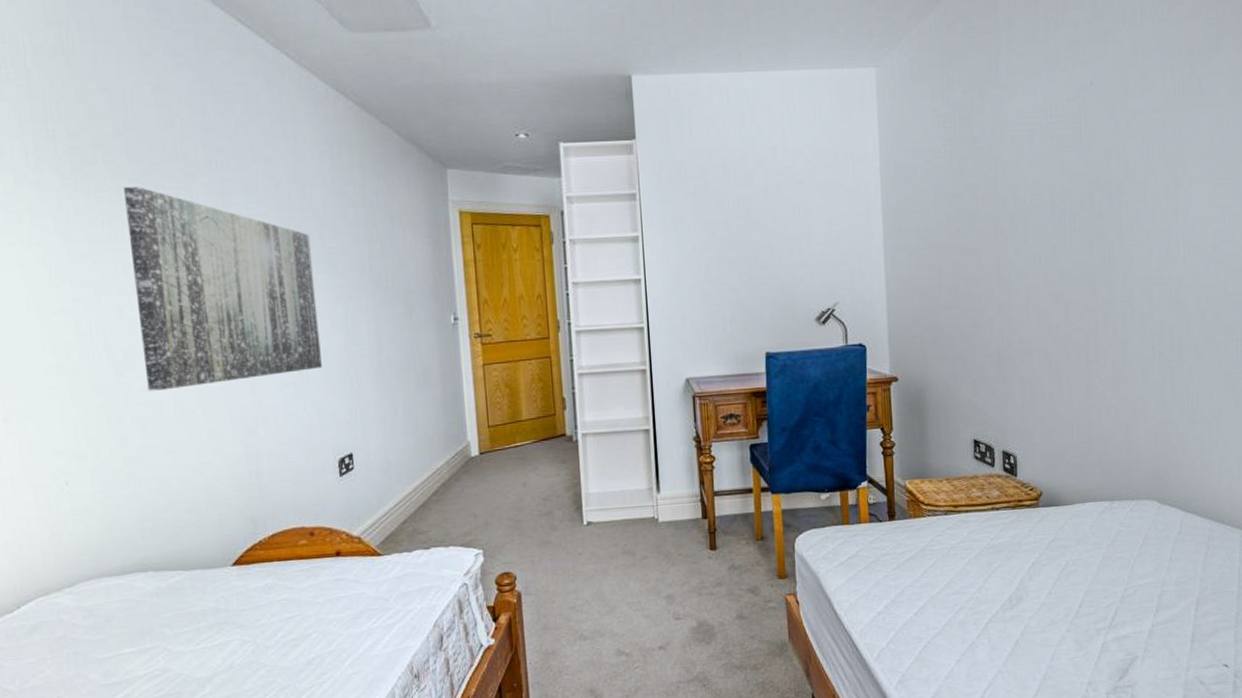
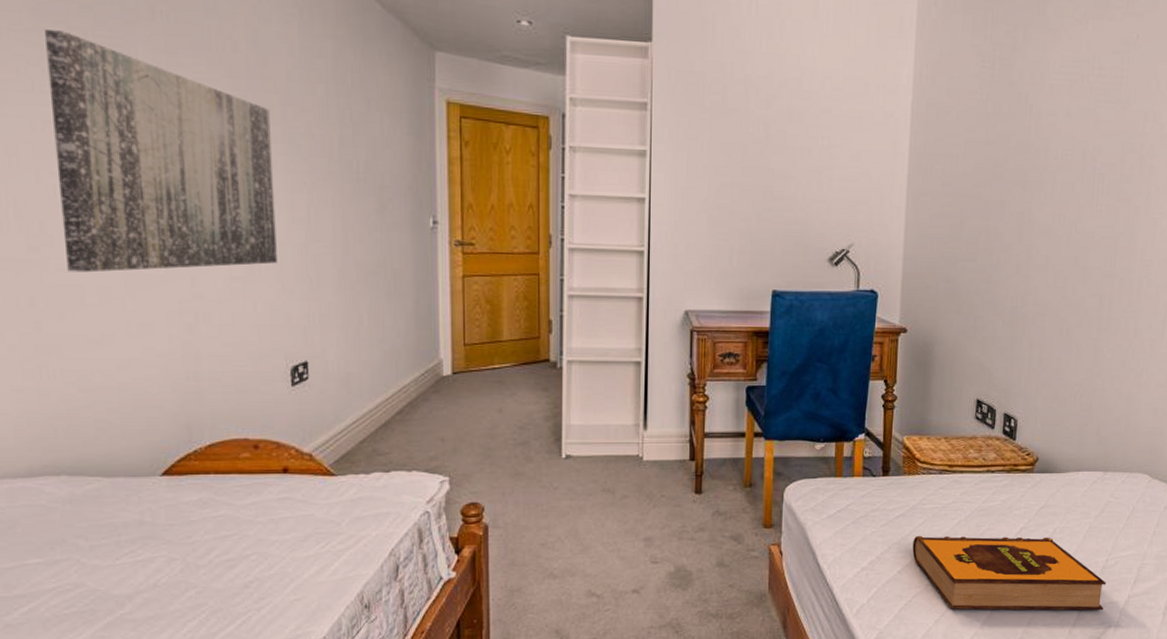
hardback book: none [925,570,1128,649] -> present [912,535,1107,611]

